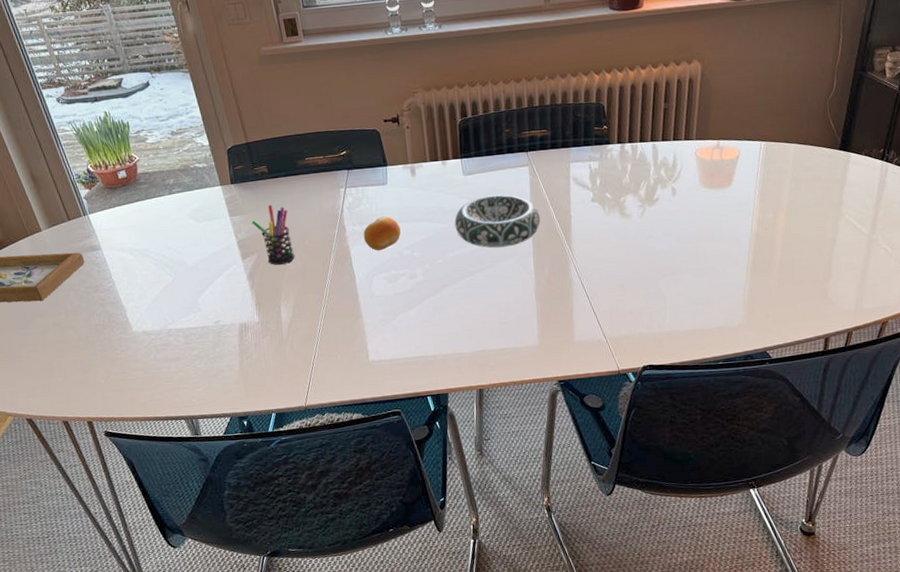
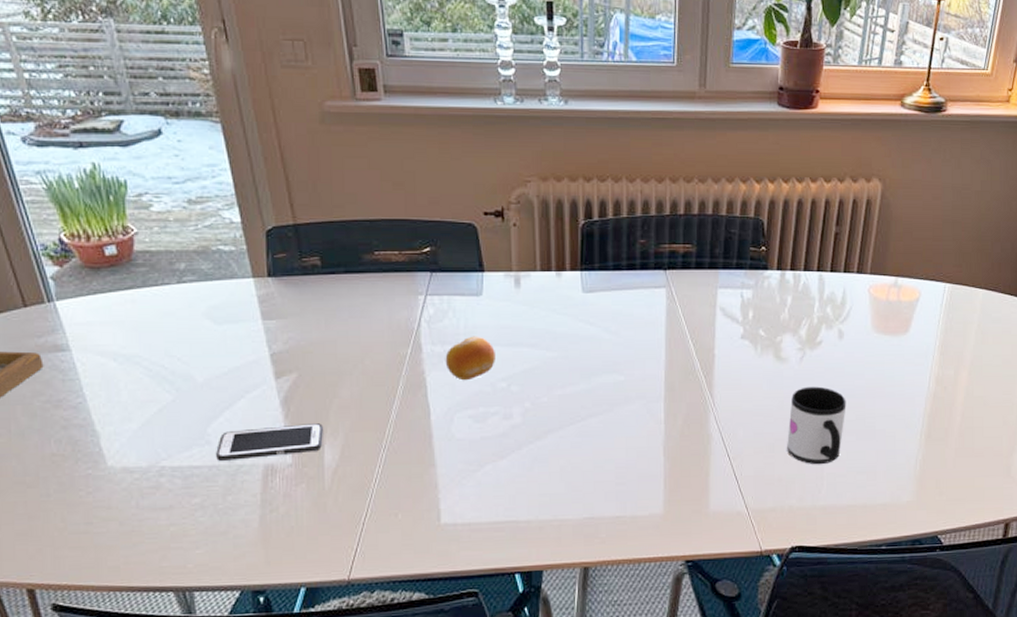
cell phone: none [205,291,280,323] -> present [216,423,323,461]
pen holder: present [252,205,295,265] -> none [293,309,350,389]
decorative bowl: present [454,194,541,248] -> none [567,321,676,388]
mug: none [634,235,682,299] -> present [787,386,846,465]

